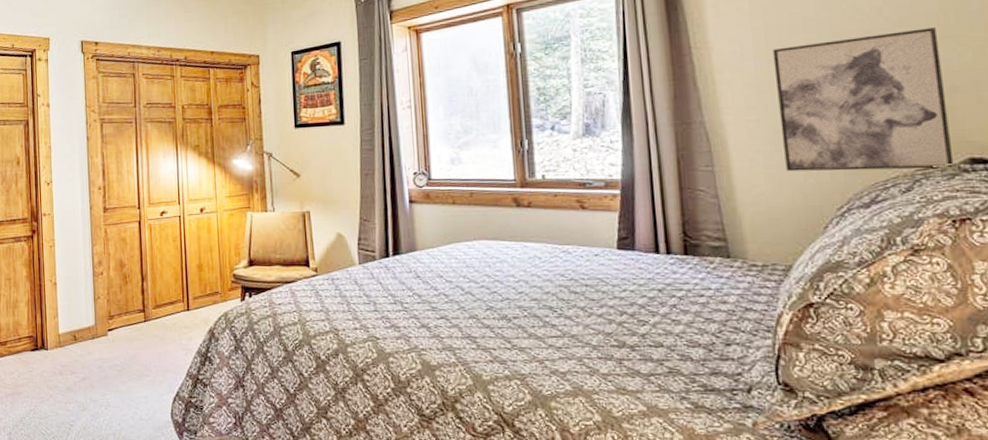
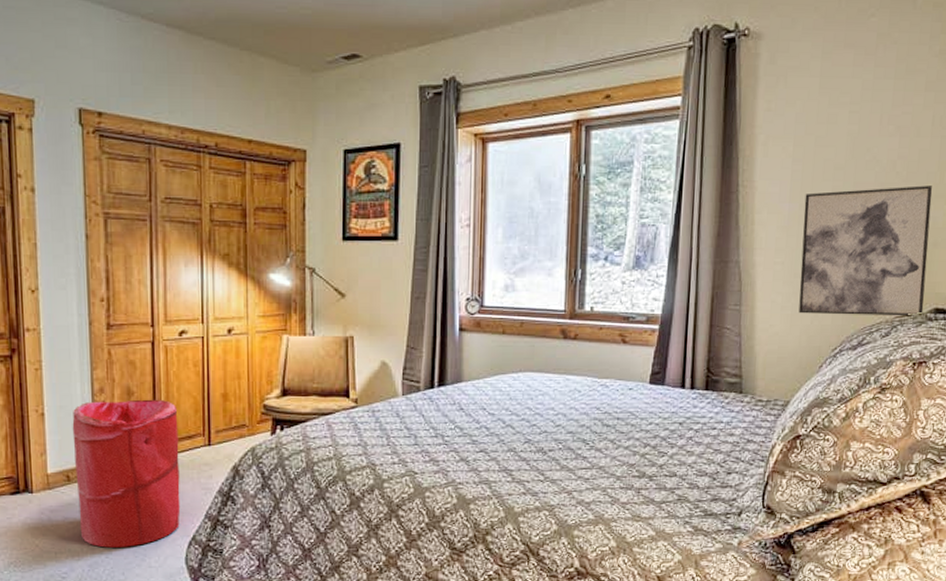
laundry hamper: none [78,270,166,400] -> present [72,399,181,548]

